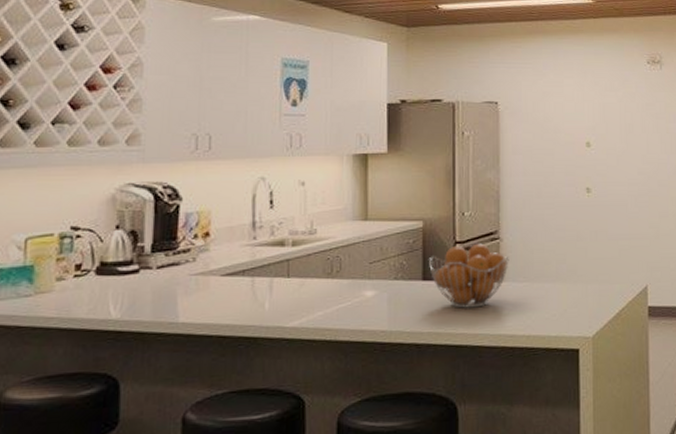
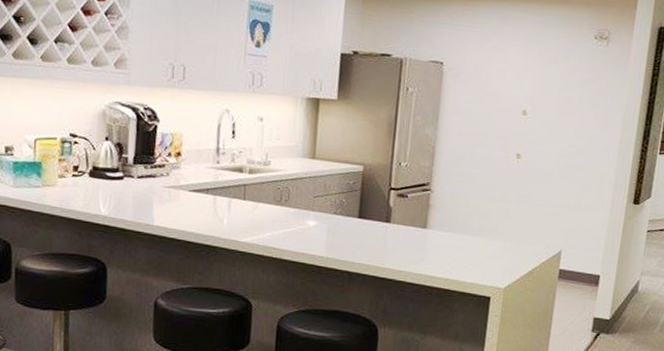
fruit basket: present [429,243,509,308] -> none [365,192,437,249]

